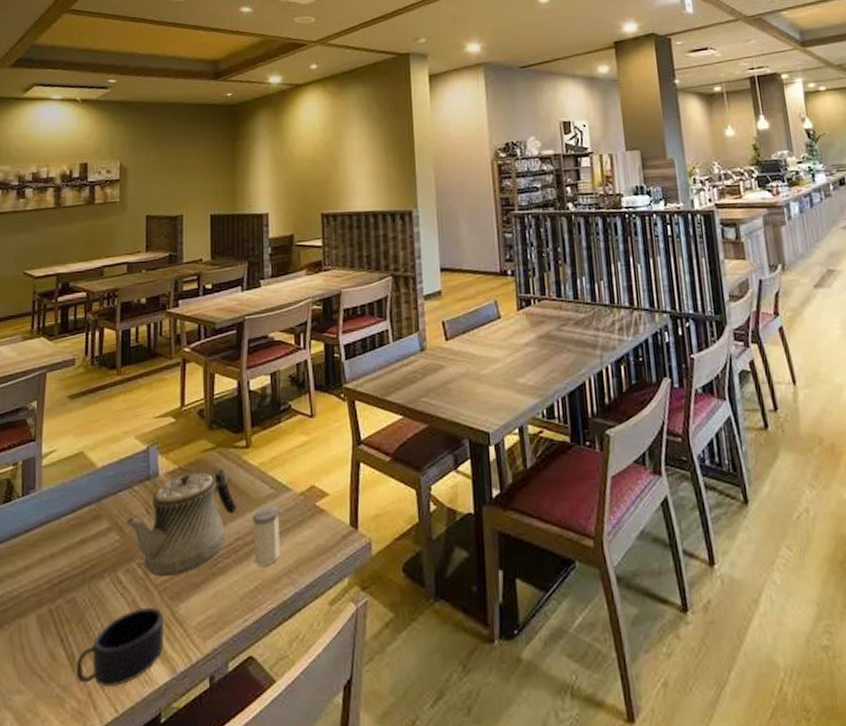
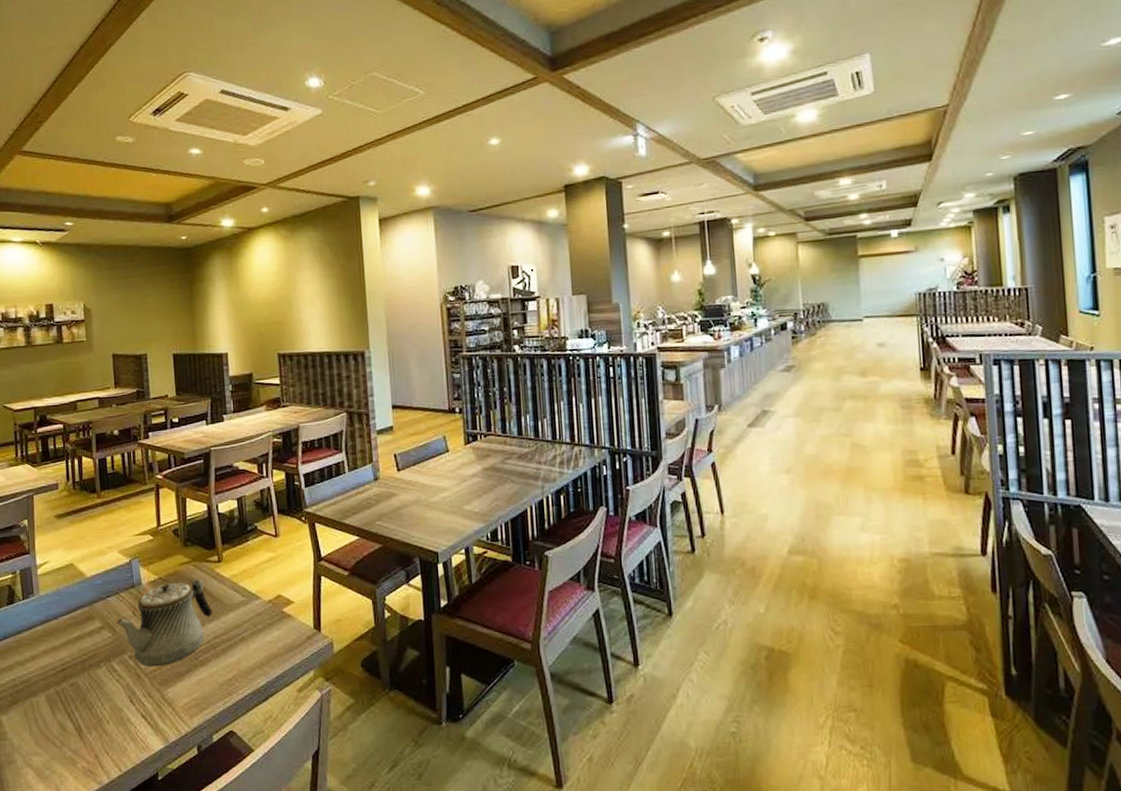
mug: present [76,606,163,688] -> none [83,690,156,752]
salt shaker: present [252,506,281,566] -> none [226,611,253,660]

